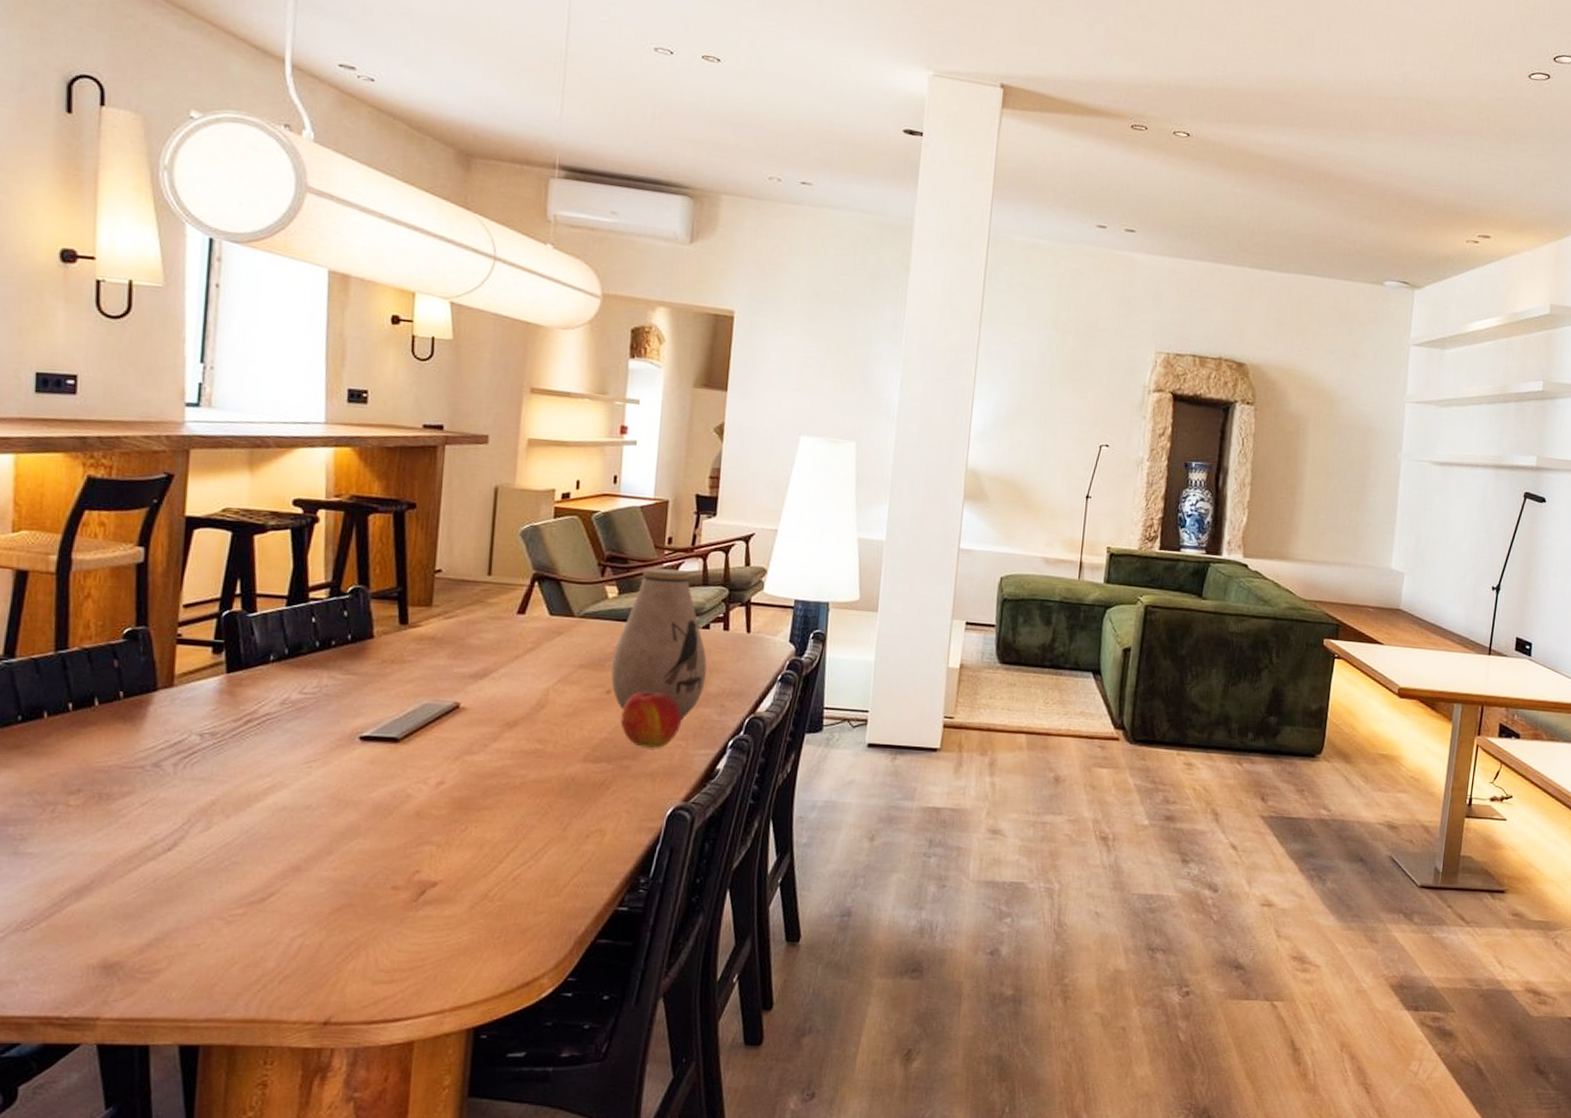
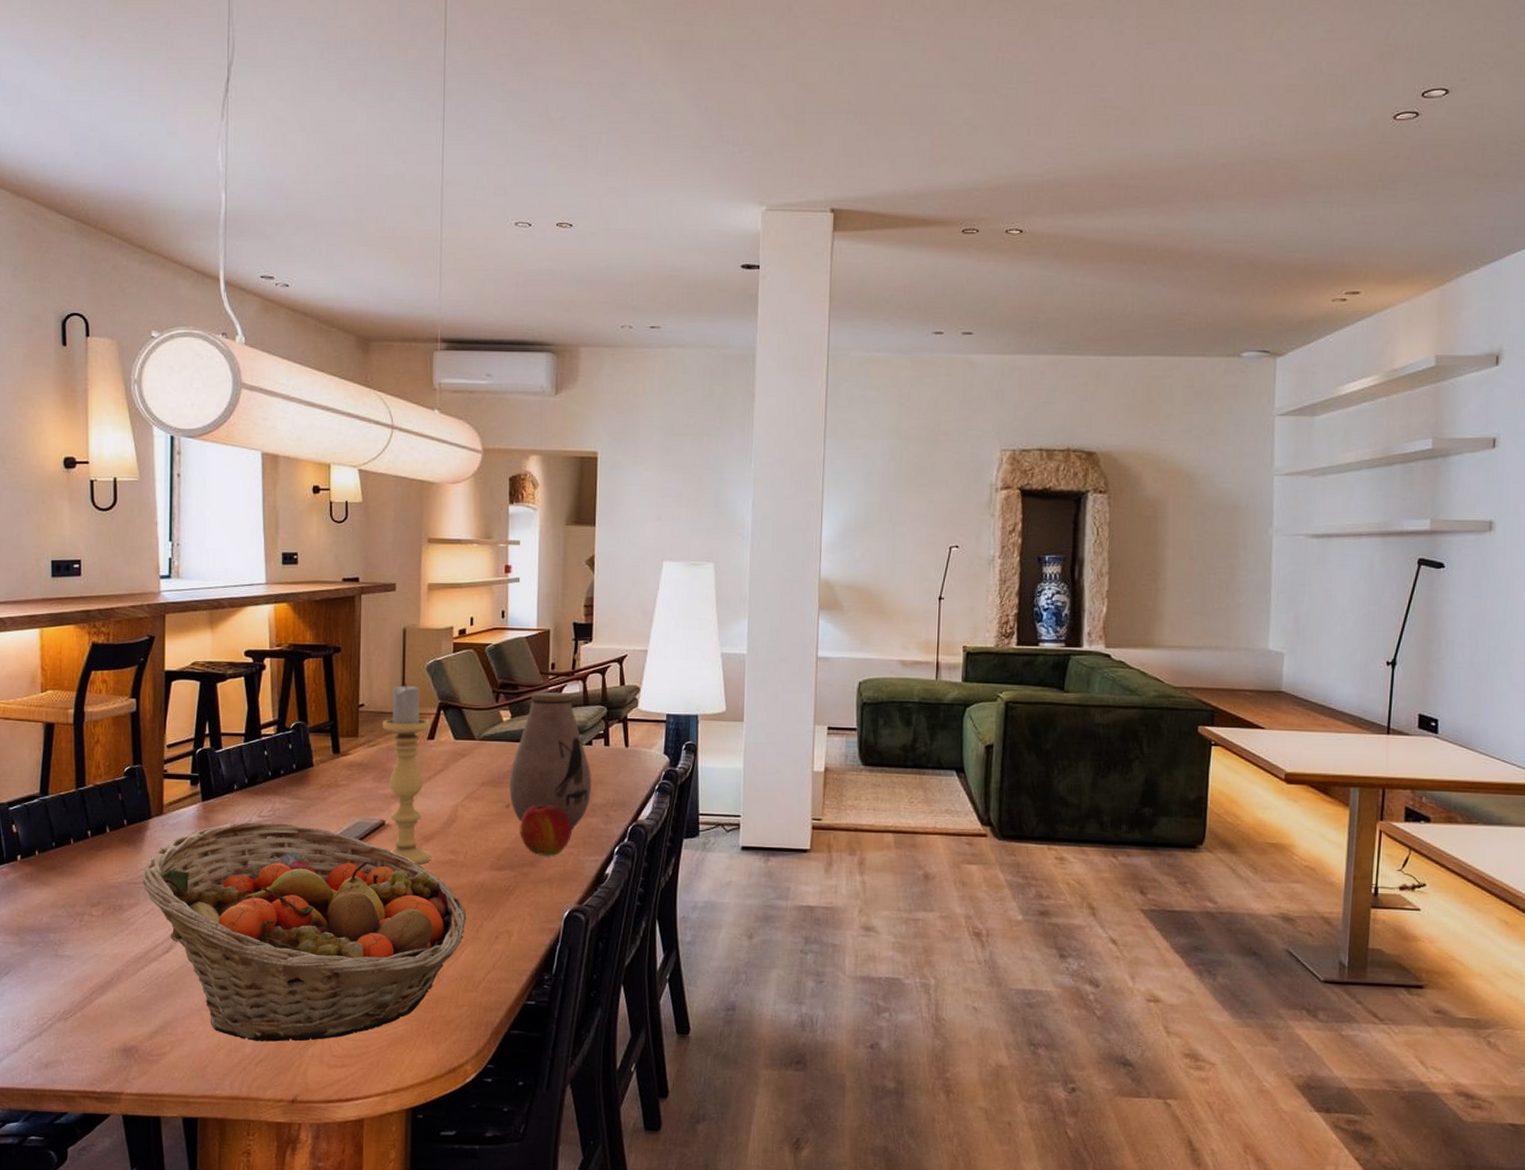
fruit basket: none [141,698,553,955] -> present [142,821,467,1042]
candle holder: none [462,549,522,754] -> present [382,683,431,864]

